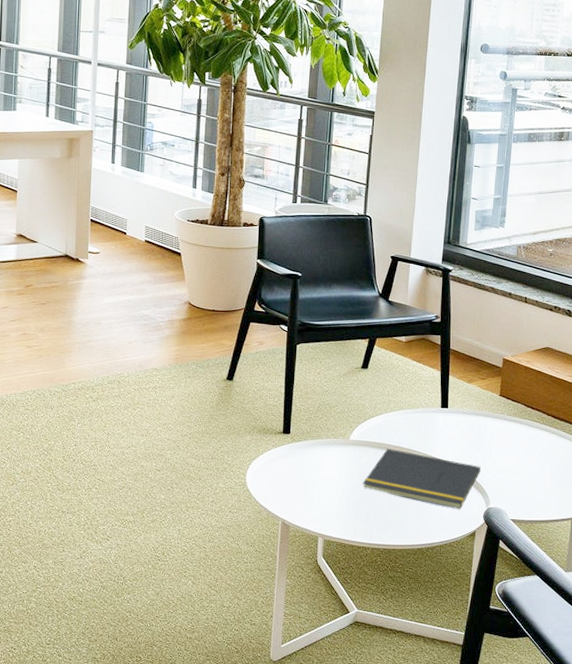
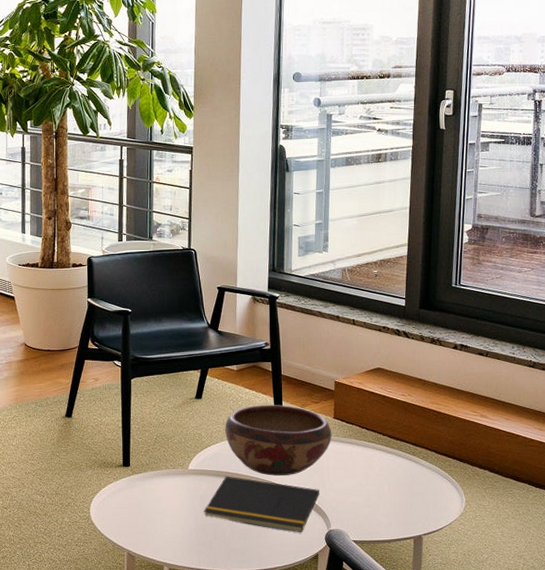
decorative bowl: none [389,378,497,451] -> present [225,404,332,476]

